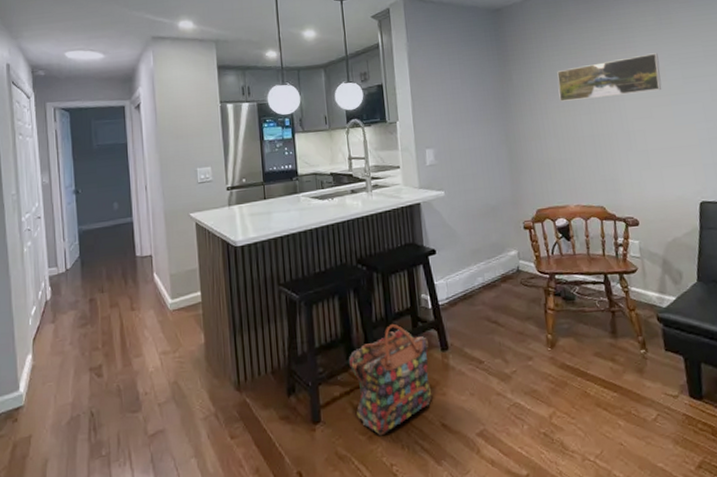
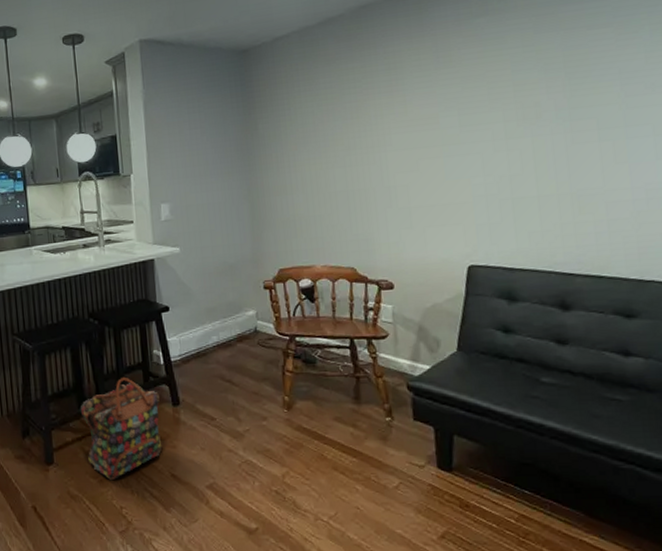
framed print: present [557,53,662,102] -> none [309,97,433,153]

